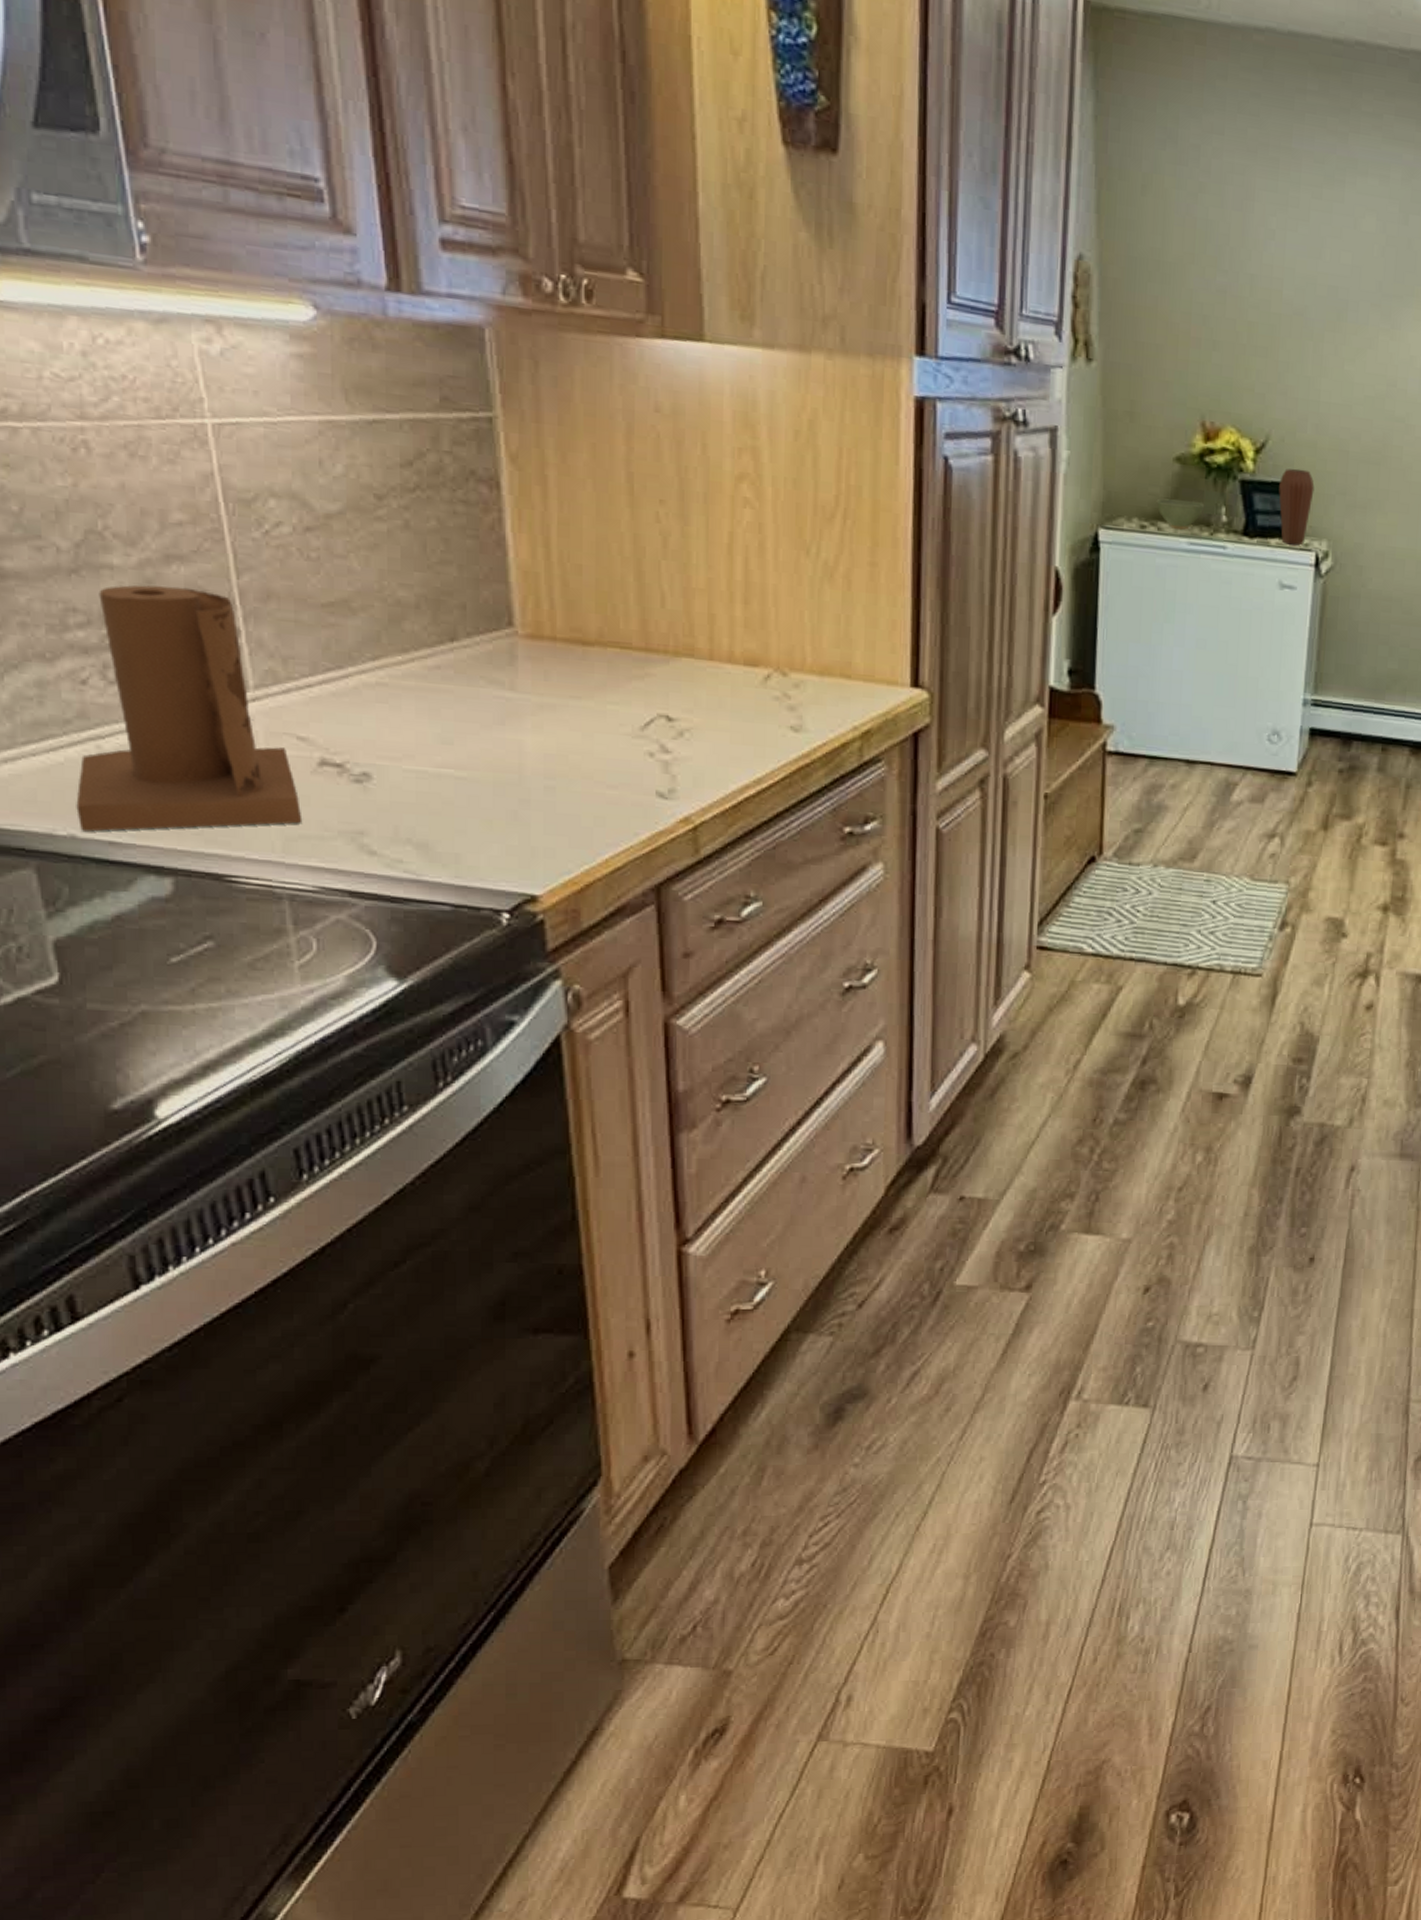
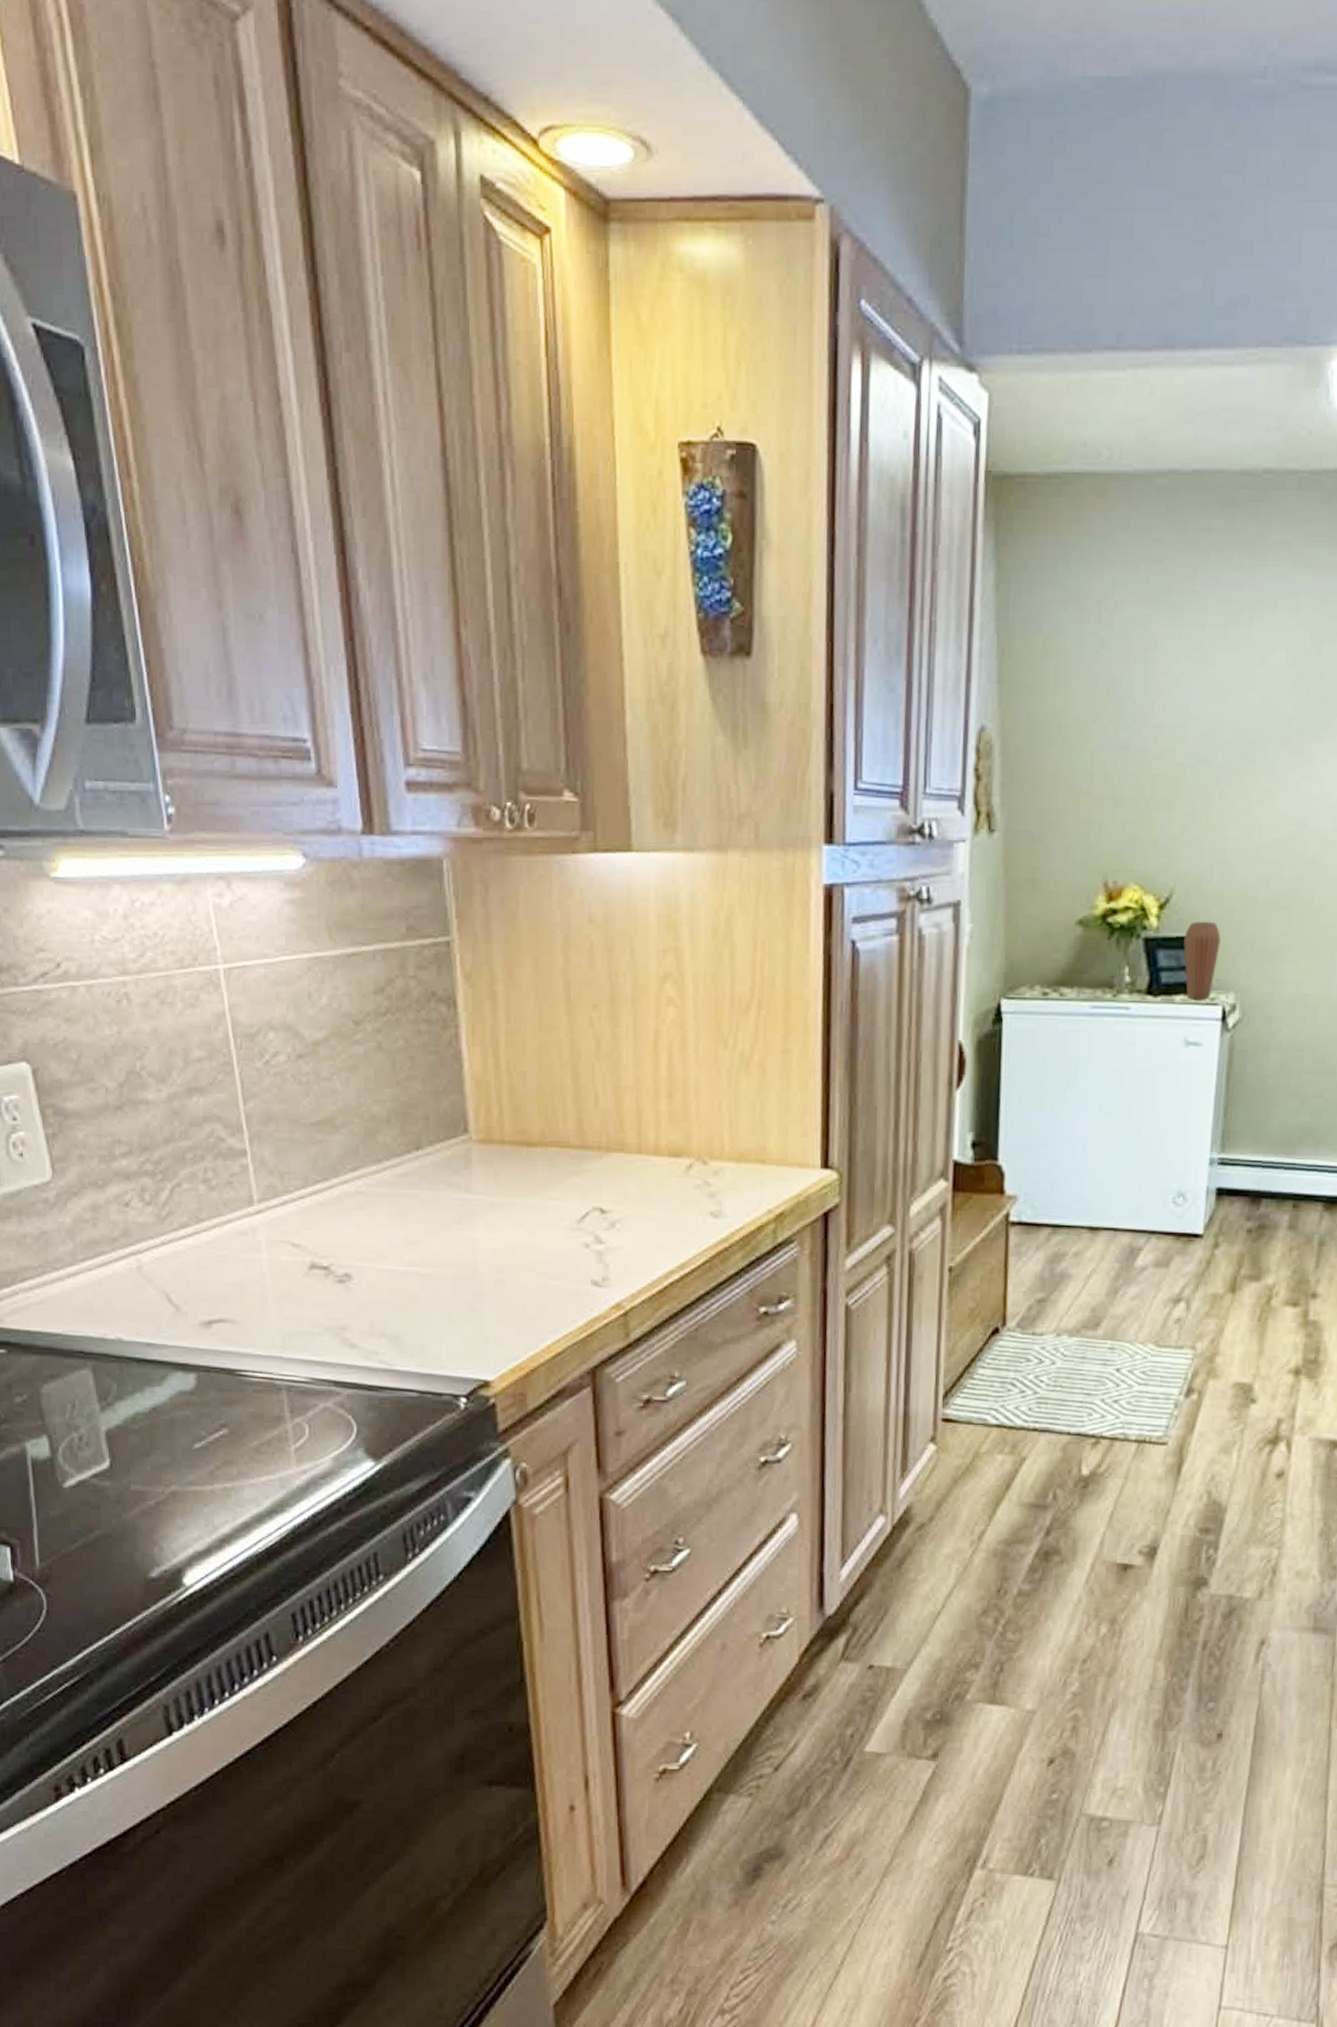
paper towel roll: present [76,585,303,832] -> none [122,1116,297,1335]
bowl: present [1156,498,1205,530] -> none [1058,963,1108,994]

